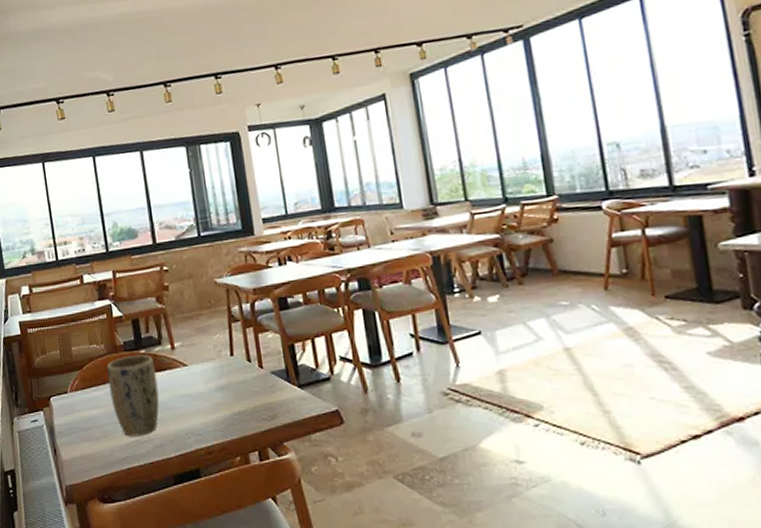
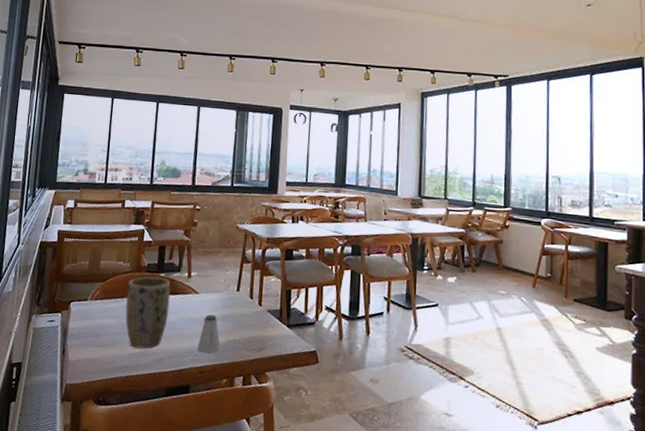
saltshaker: none [199,387,226,431] -> present [197,314,221,353]

